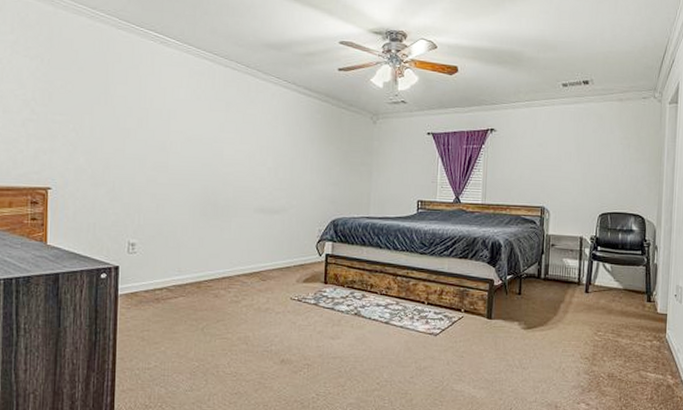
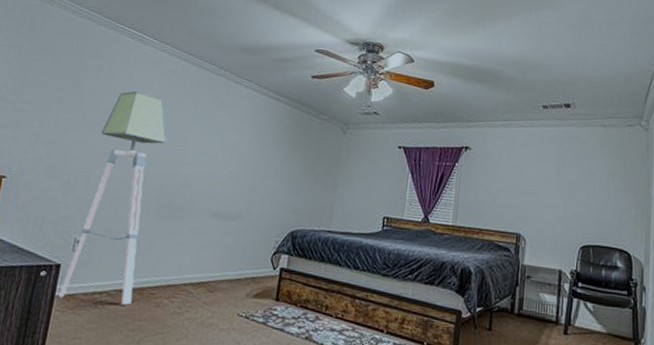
floor lamp: none [121,95,204,298] -> present [58,91,168,305]

